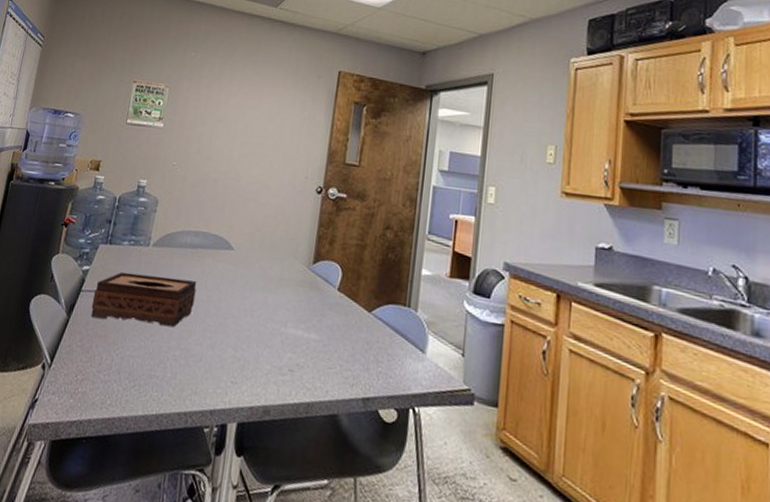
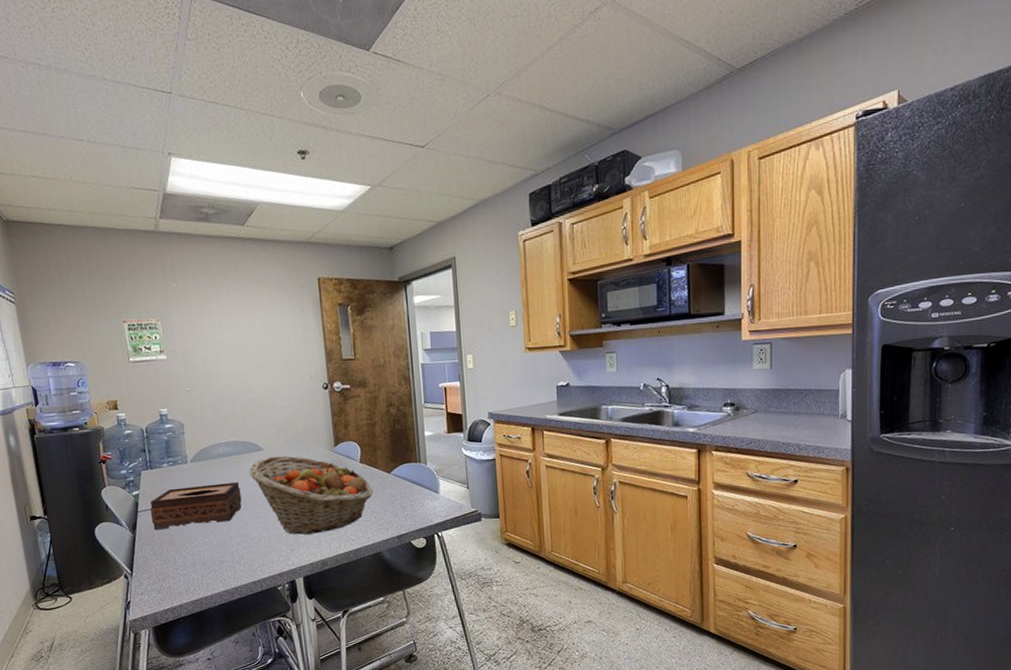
fruit basket: none [210,259,346,370] -> present [249,455,374,535]

